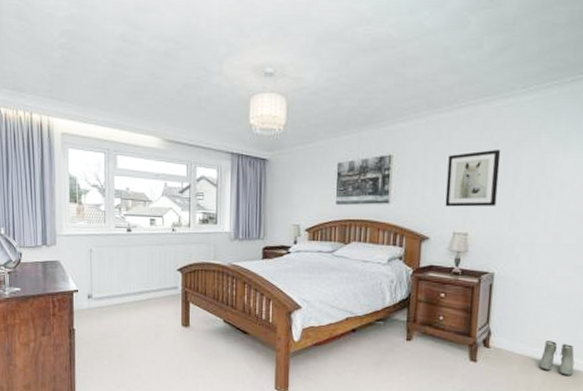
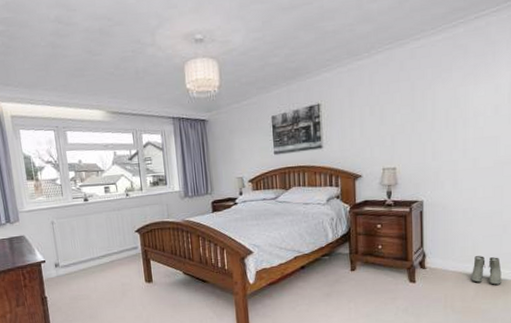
wall art: present [445,150,501,207] -> none [372,88,419,145]

